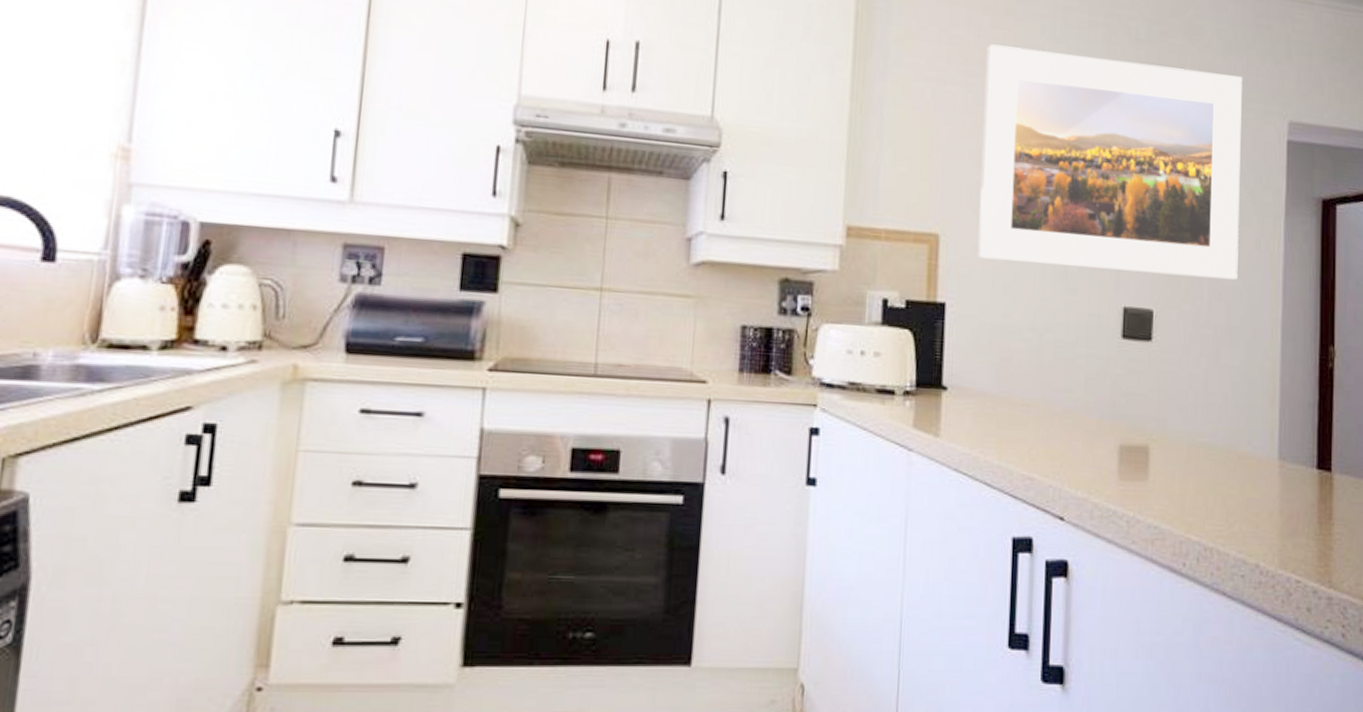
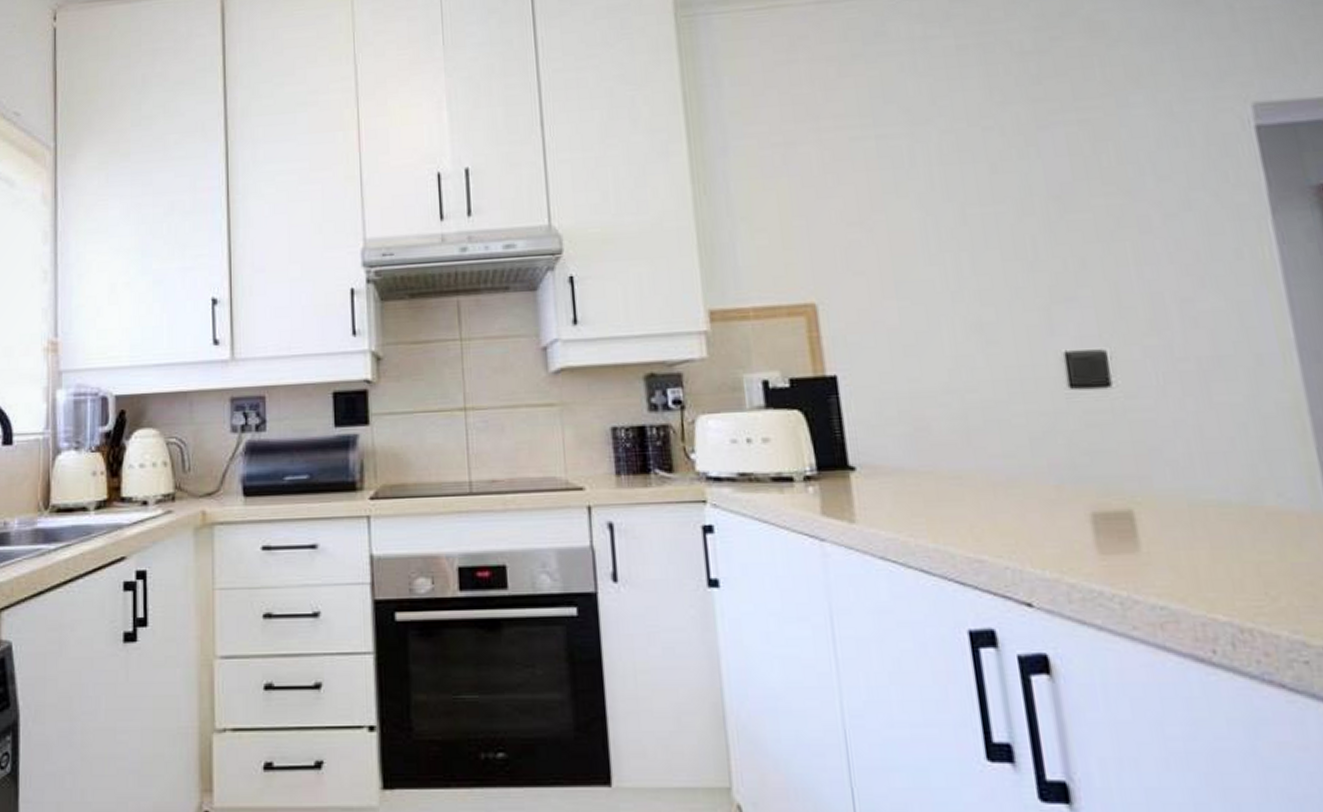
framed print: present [978,44,1242,280] -> none [837,65,1219,323]

